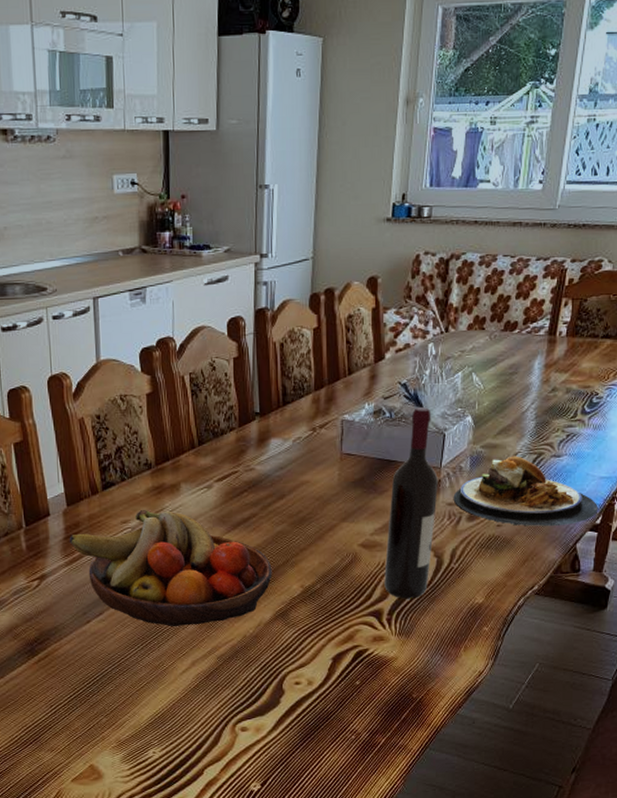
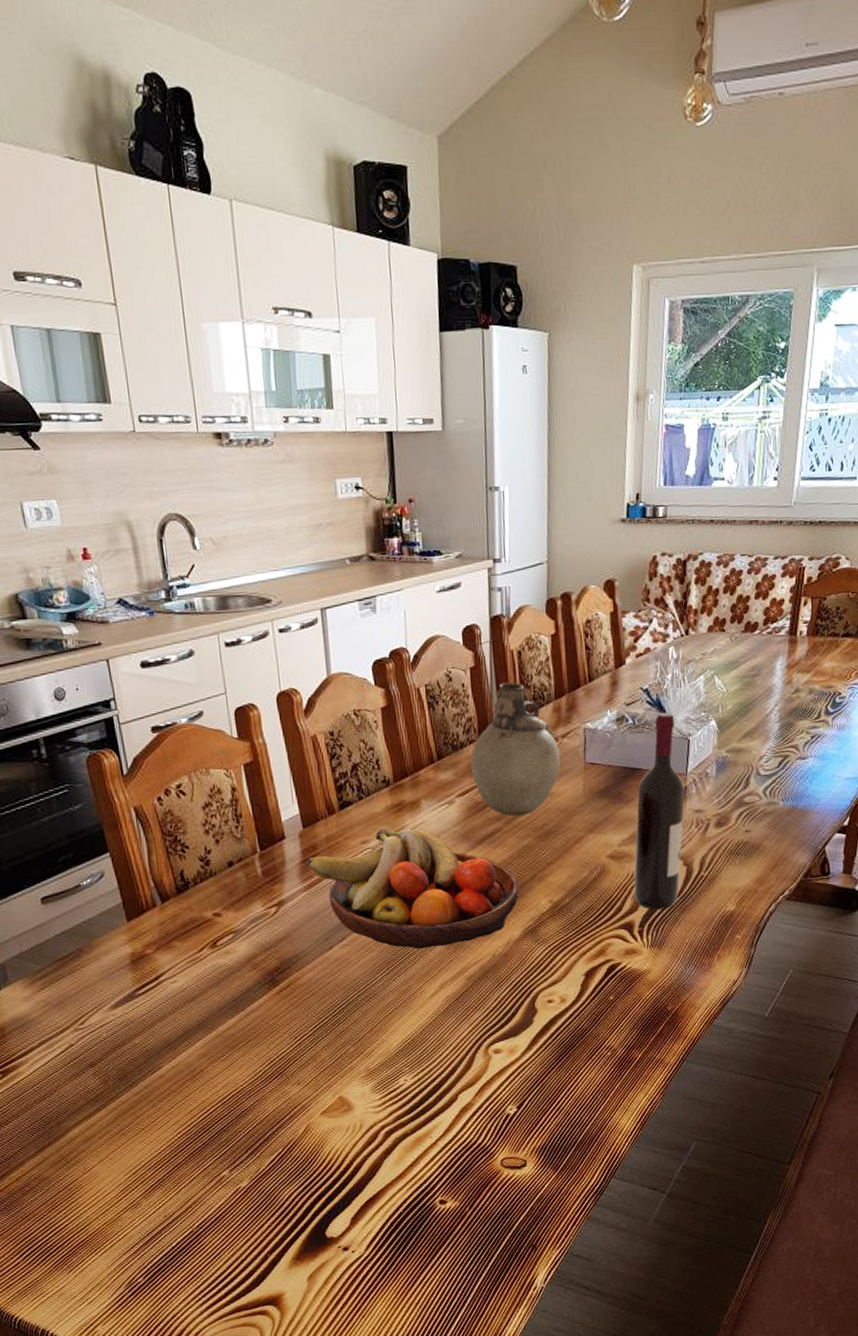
vase: none [230,373,317,503] -> present [471,682,560,817]
plate: present [453,456,599,526] -> none [700,759,846,831]

